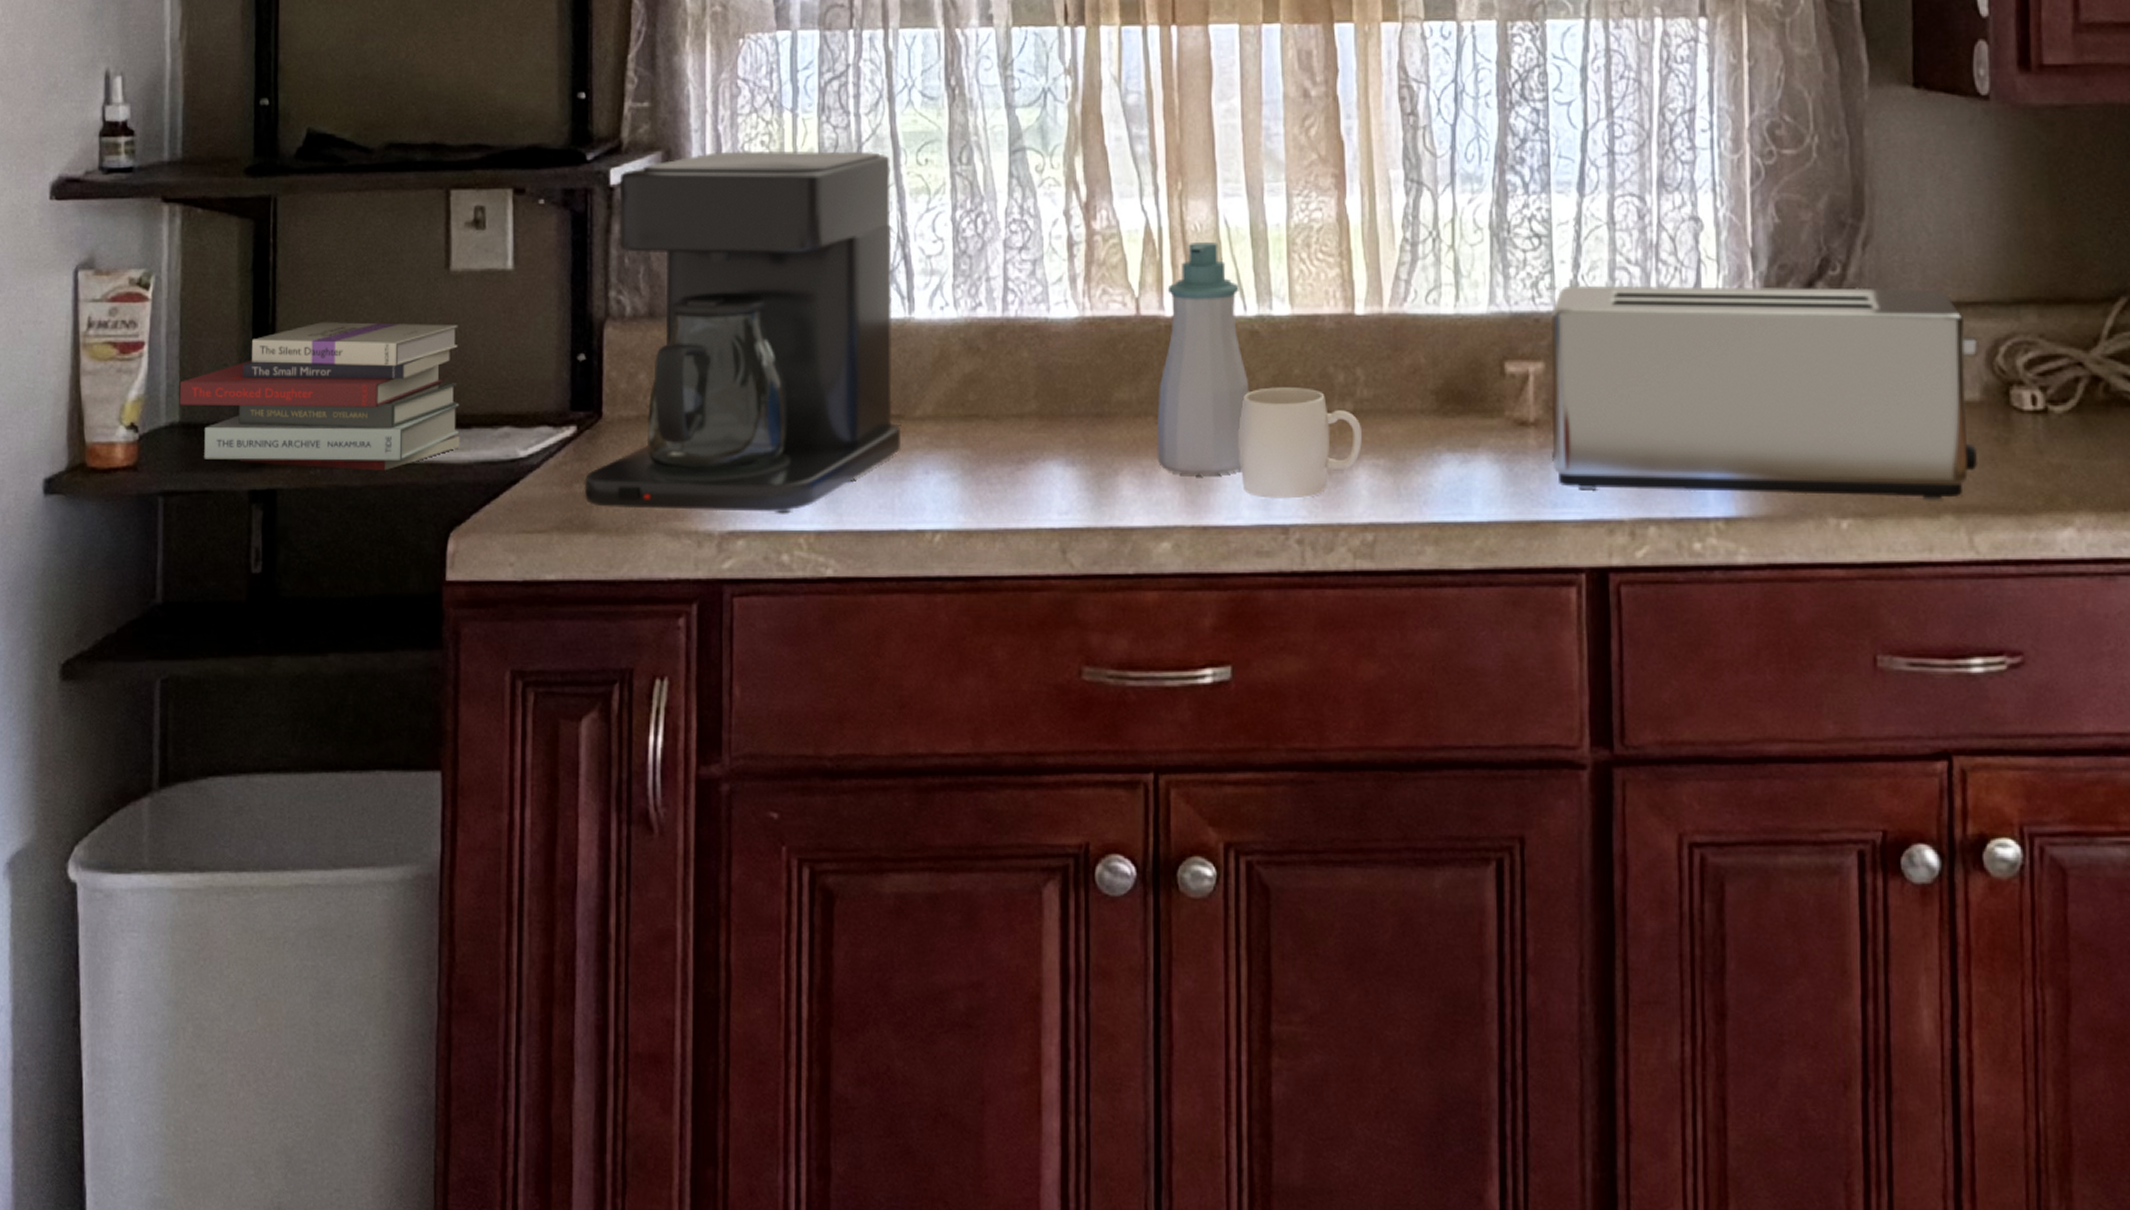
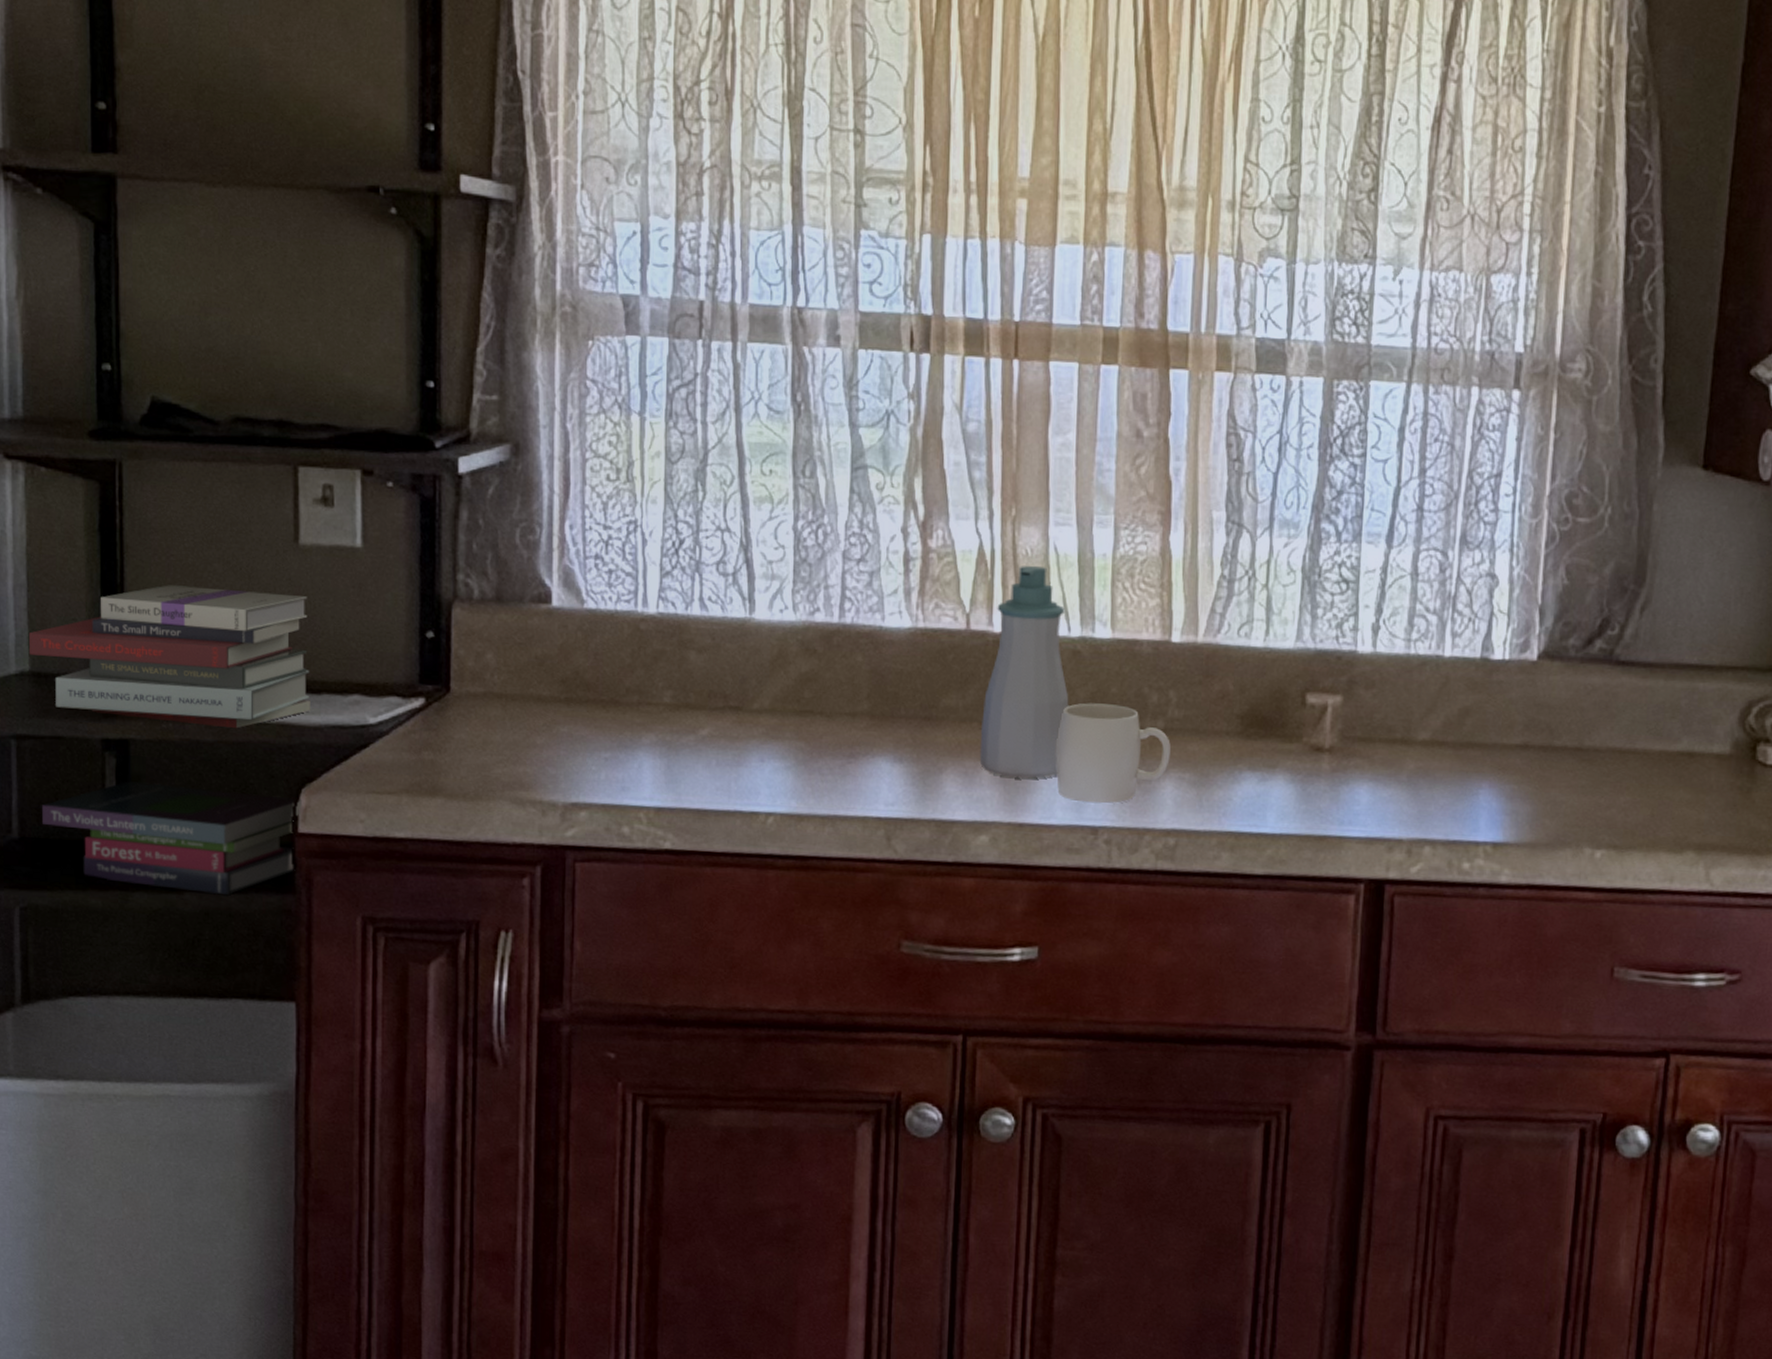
books: none [187,535,451,655] -> present [42,781,303,896]
coffee maker: present [584,150,900,513] -> none [432,448,738,788]
toaster: present [1551,285,1979,498] -> none [1342,628,1734,837]

